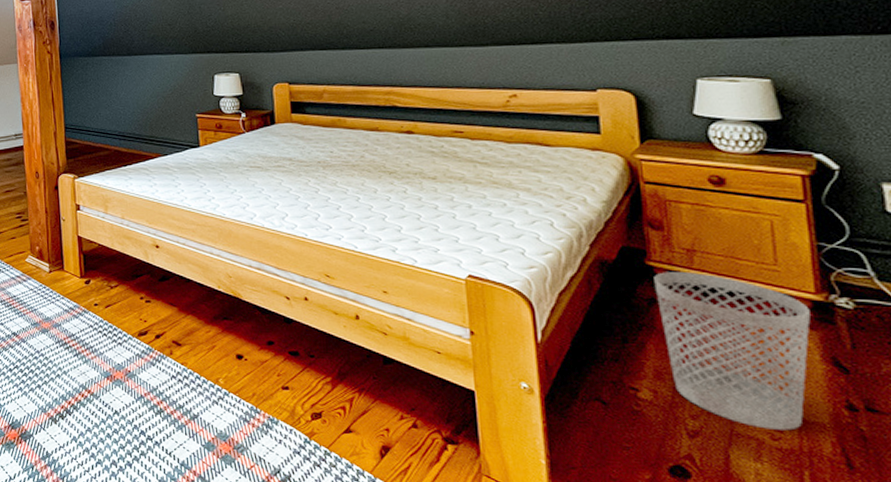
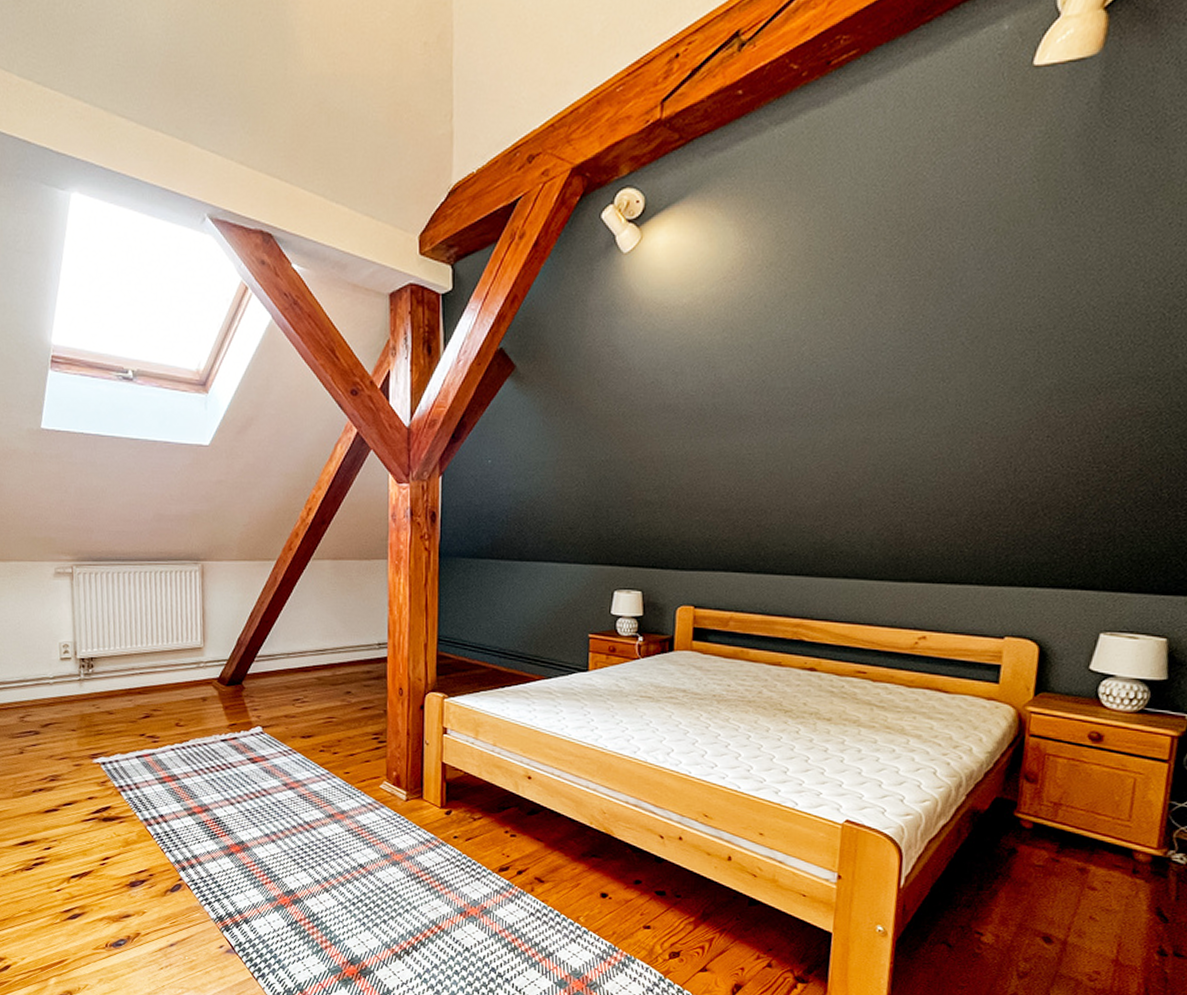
wastebasket: present [654,272,811,431] -> none [1016,824,1149,973]

